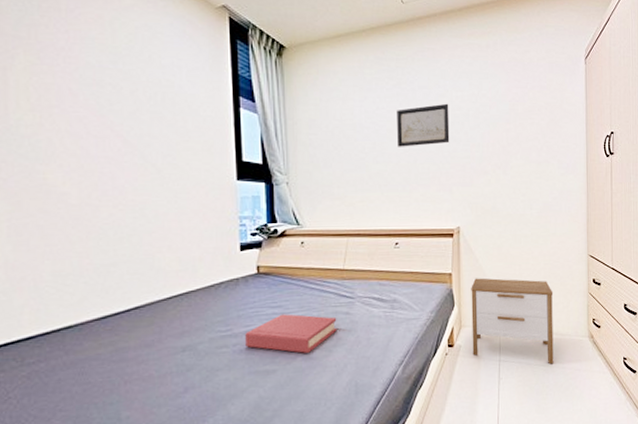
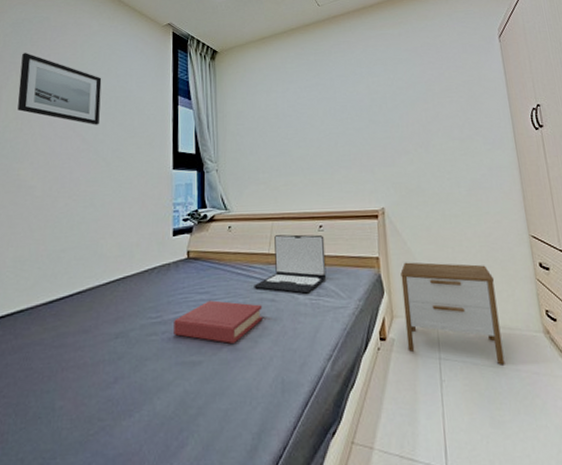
wall art: none [29,25,143,125] -> present [17,53,102,125]
laptop: none [328,251,401,307] -> present [254,234,327,294]
wall art: present [397,103,450,147] -> none [317,88,369,132]

